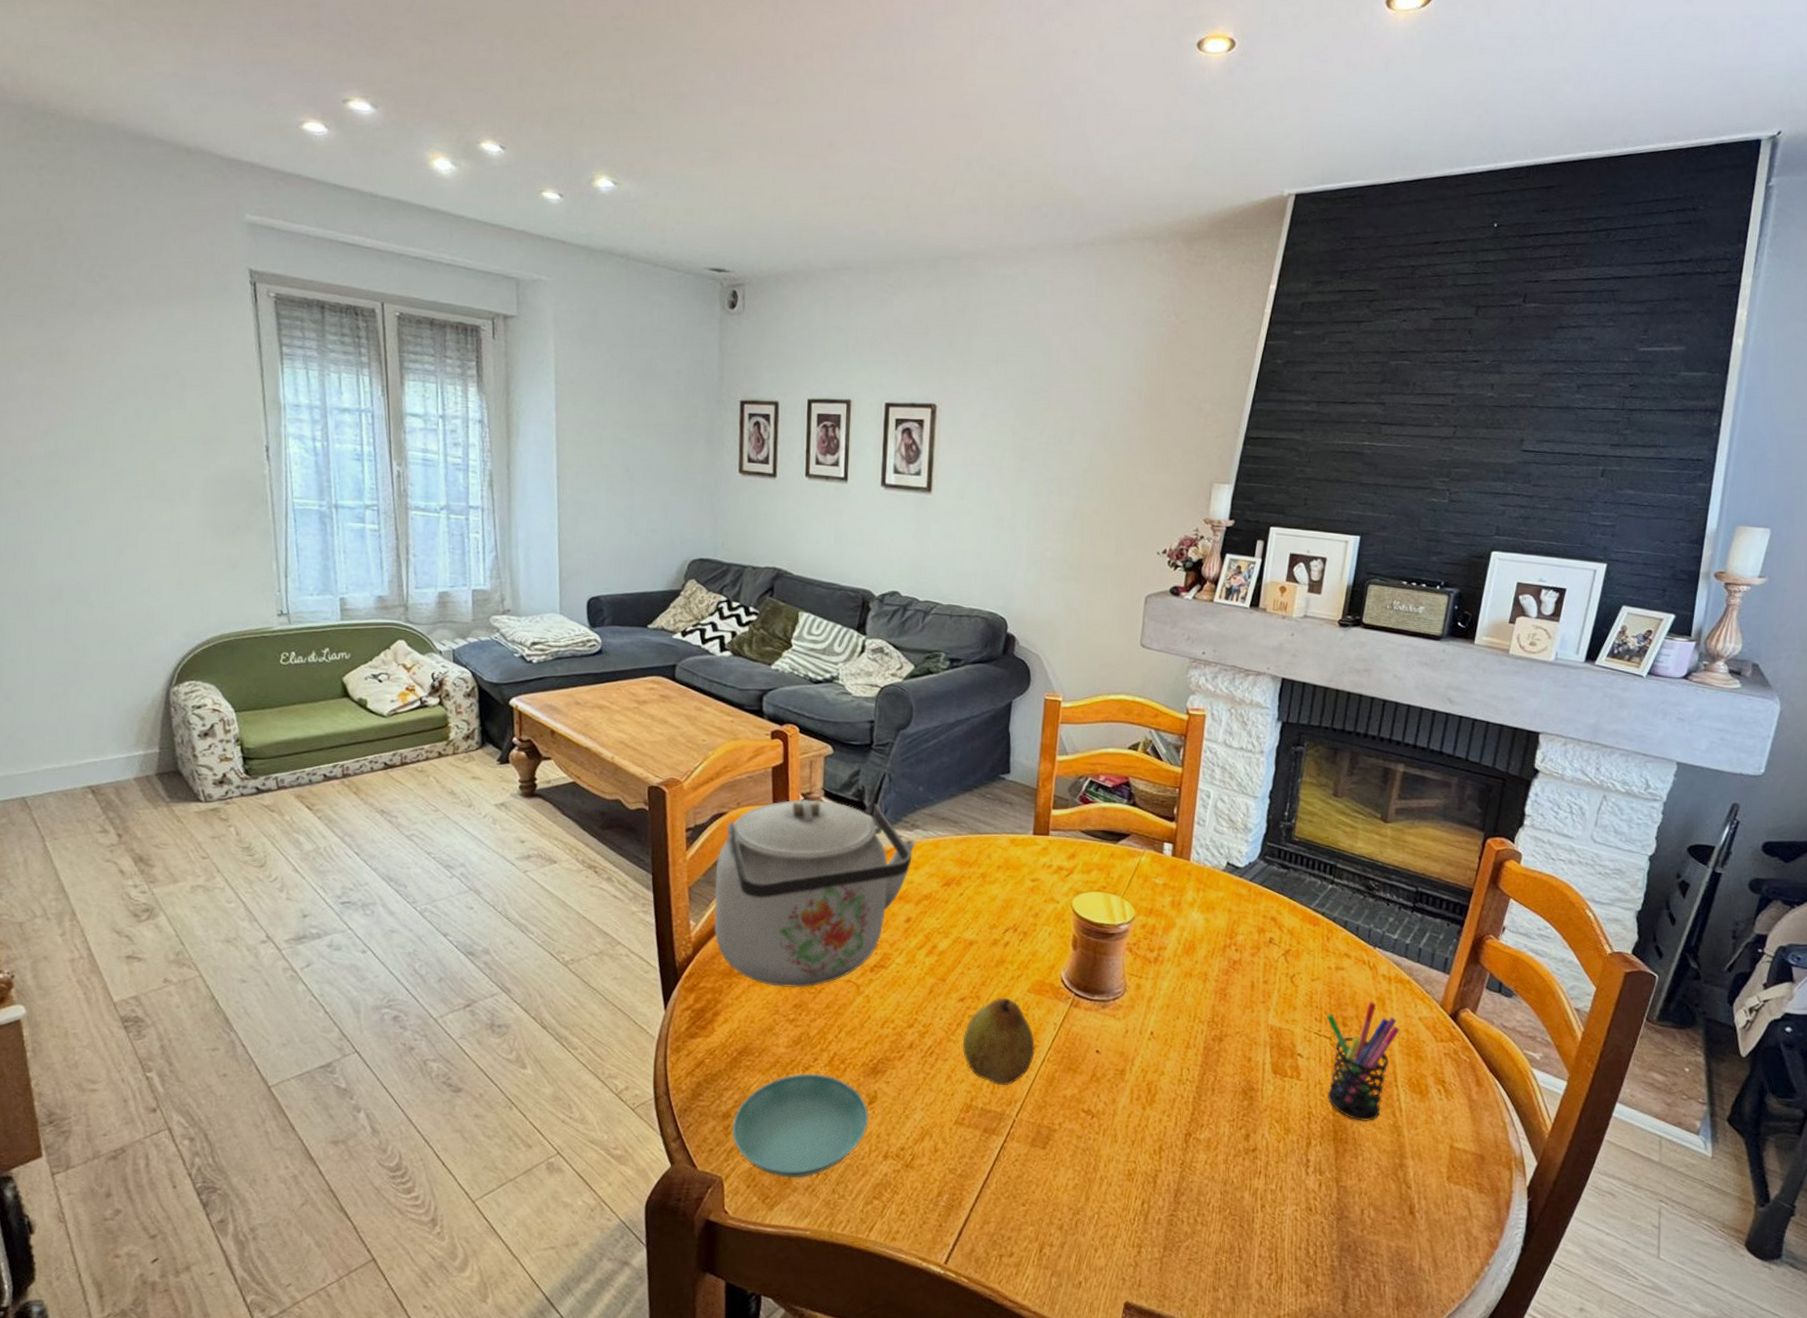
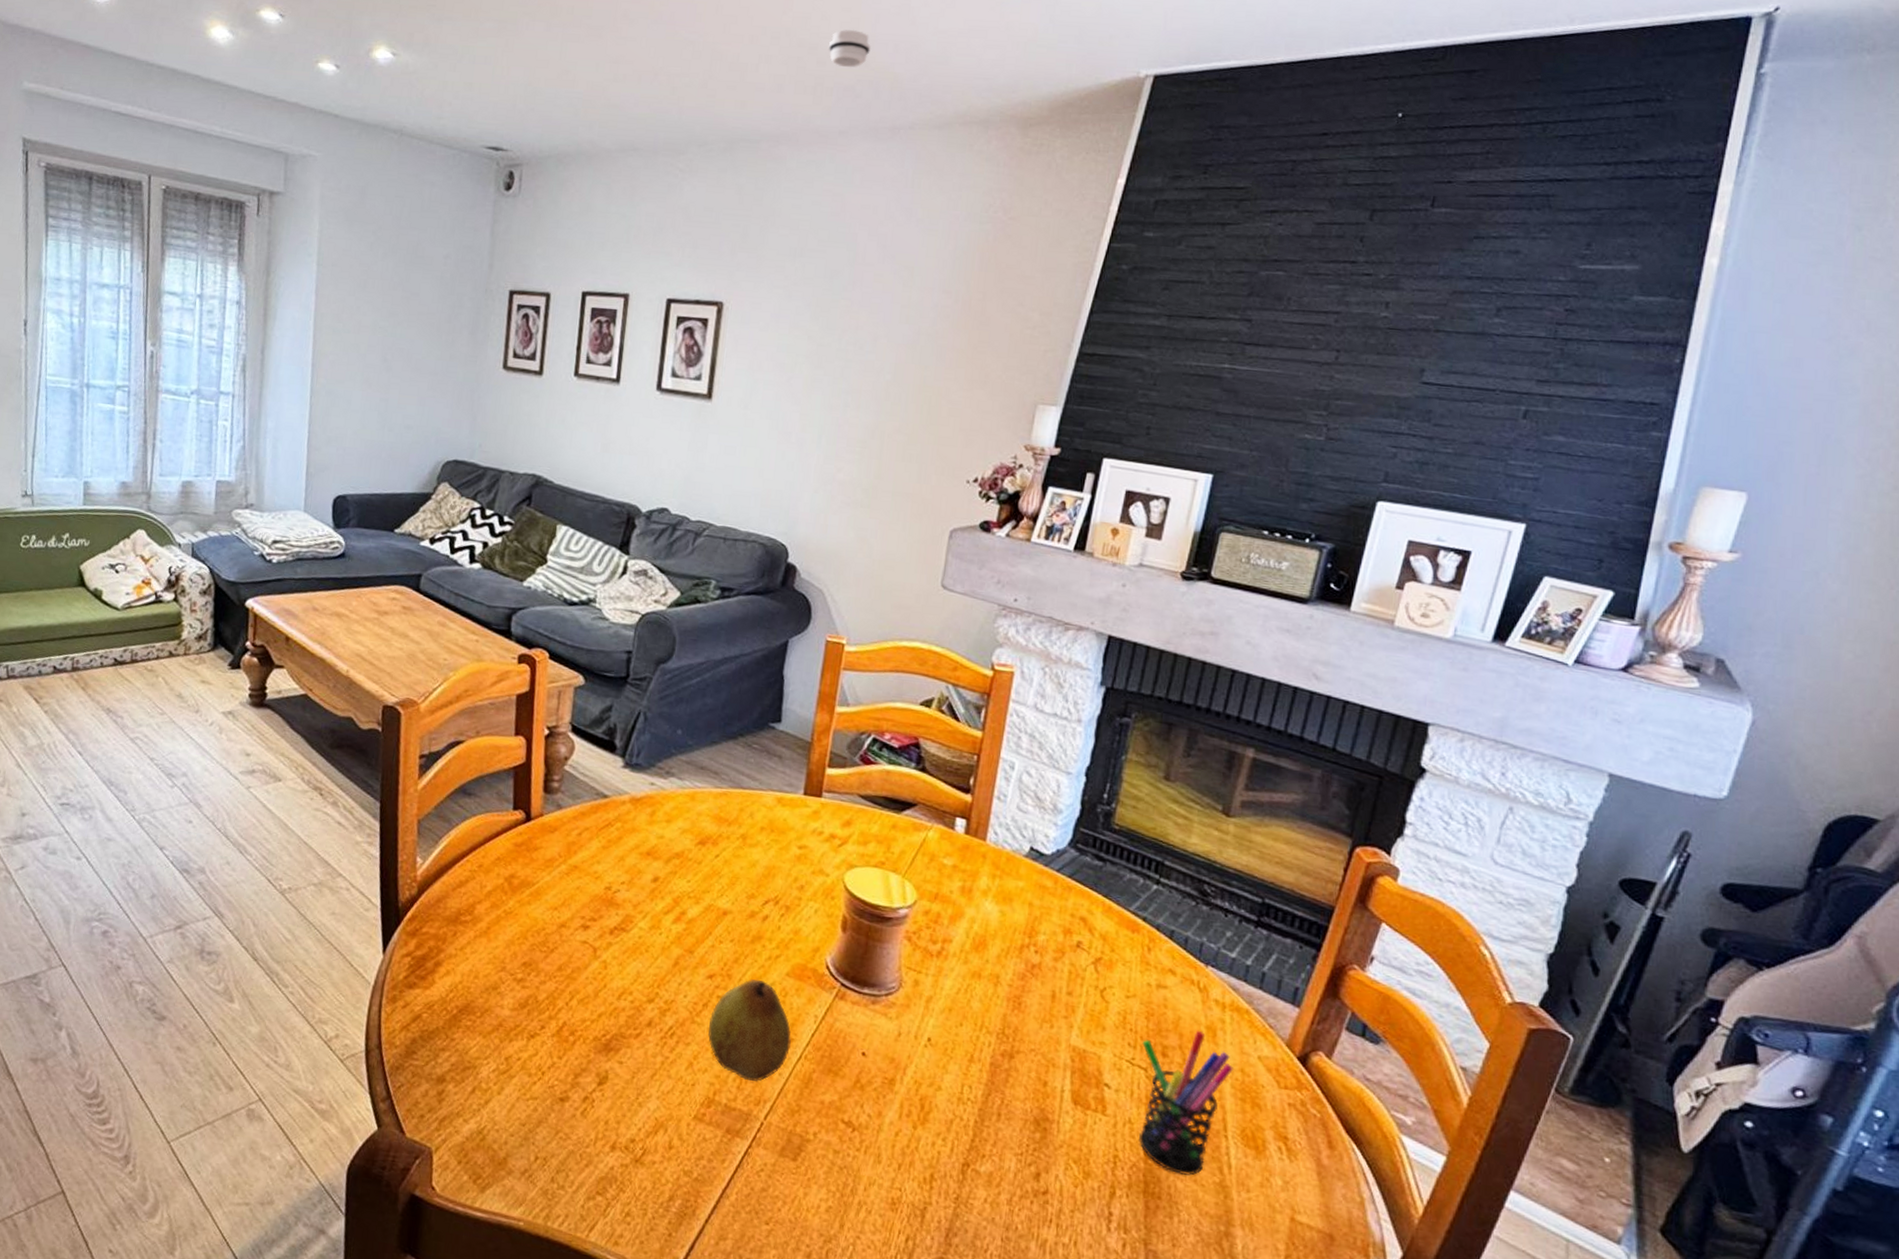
kettle: present [714,799,915,988] -> none [441,733,669,945]
saucer: present [732,1073,869,1178] -> none [446,1041,597,1161]
smoke detector: none [1016,156,1053,191] -> present [829,29,871,68]

